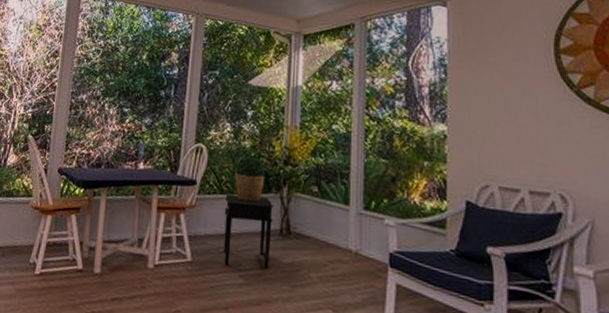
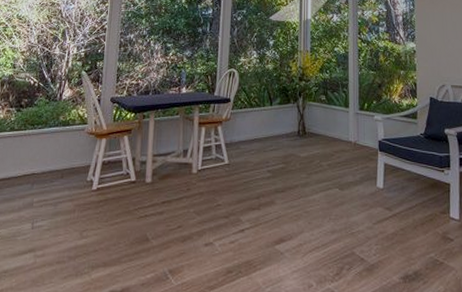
side table: present [223,194,273,270] -> none [253,107,292,164]
potted plant: present [235,155,266,203] -> none [261,75,285,112]

